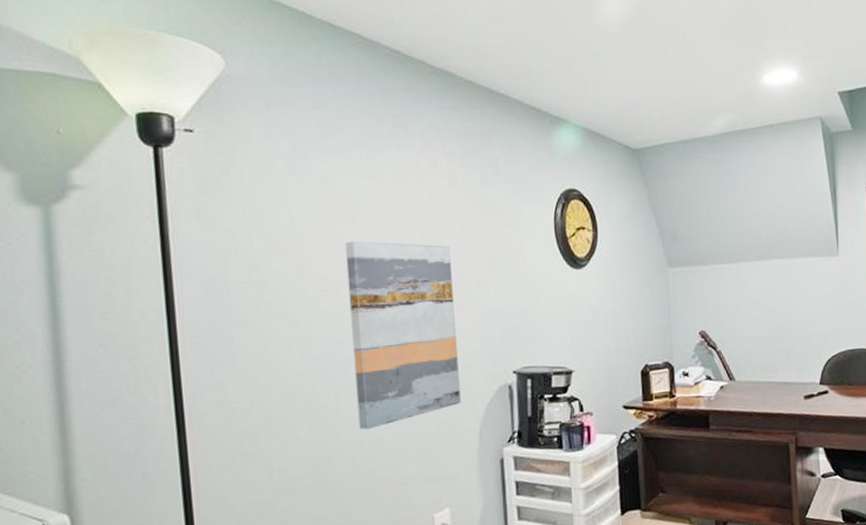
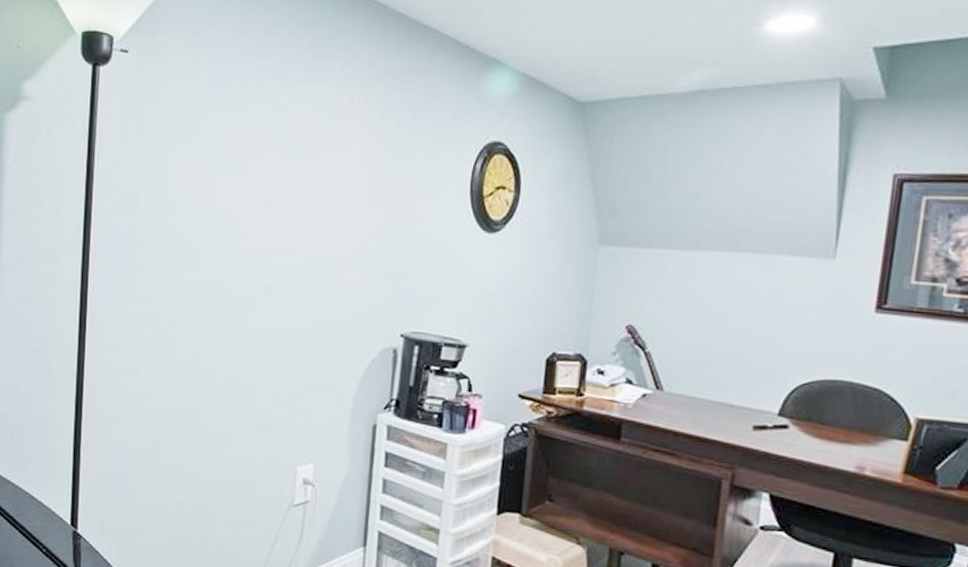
wall art: present [345,241,461,430] -> none [238,174,353,368]

